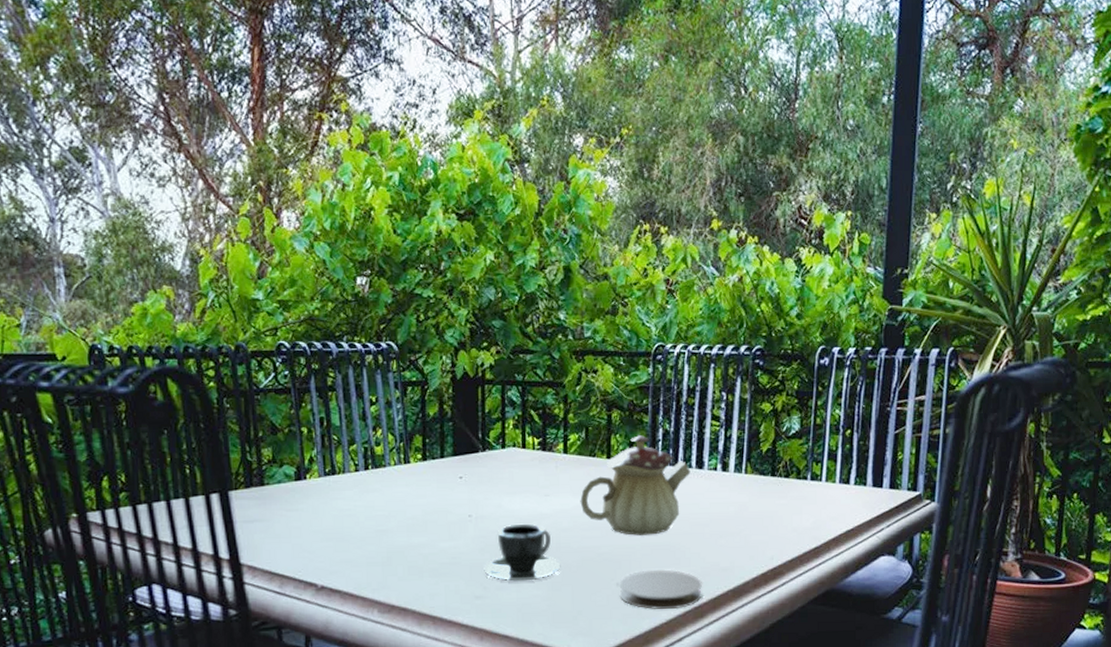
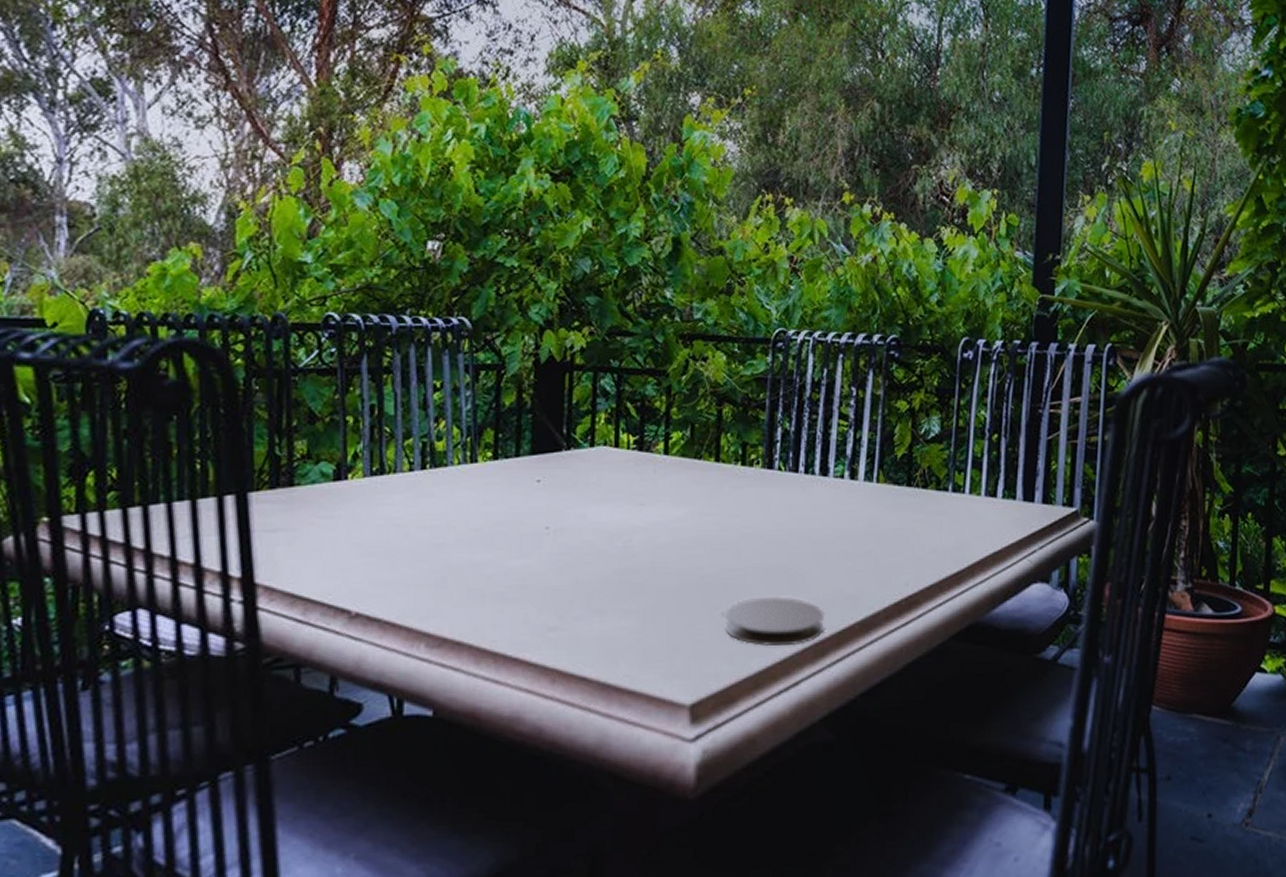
teacup: present [484,523,561,581] -> none [561,538,655,610]
teapot: present [580,435,691,535] -> none [681,435,813,555]

